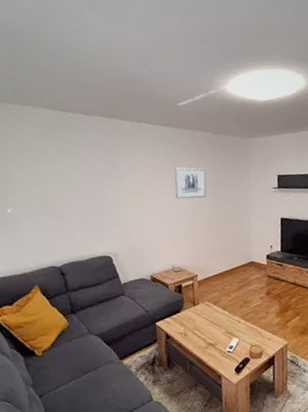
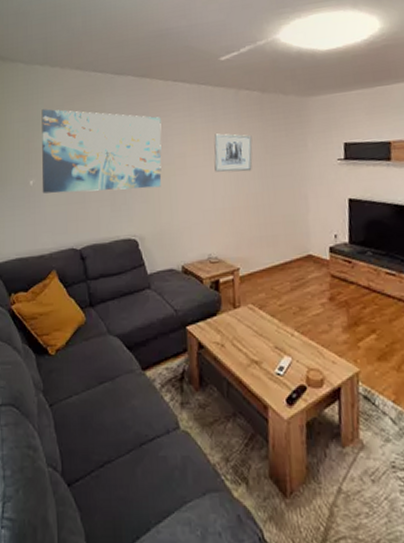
wall art: none [15,144,131,220] -> present [41,109,162,194]

